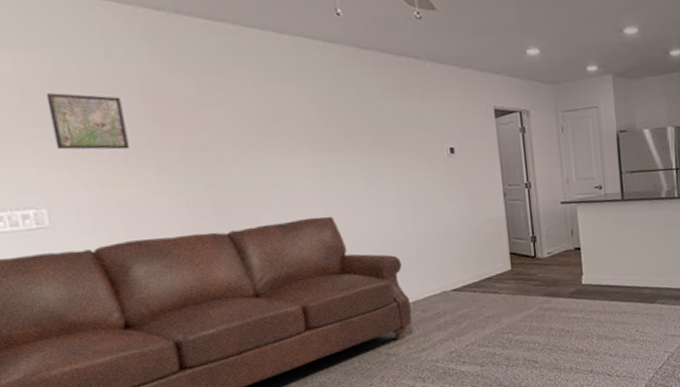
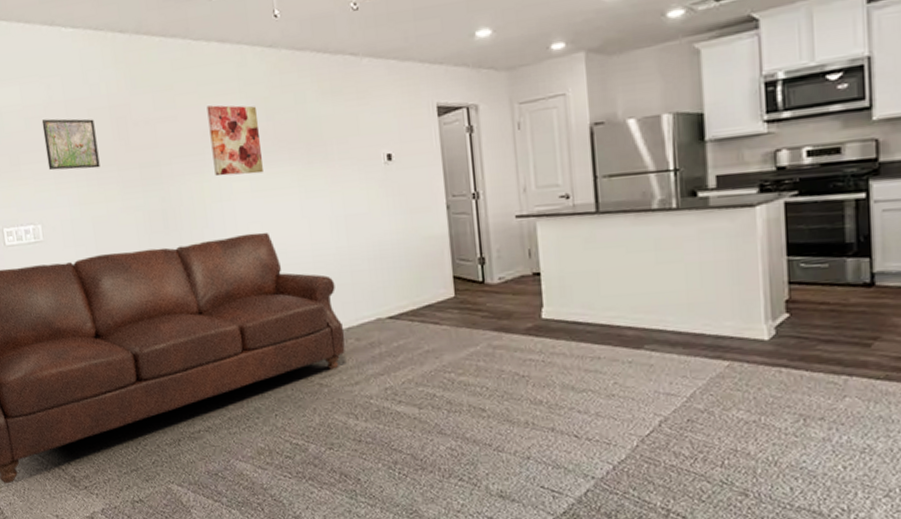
wall art: none [262,93,327,162] -> present [206,105,263,176]

